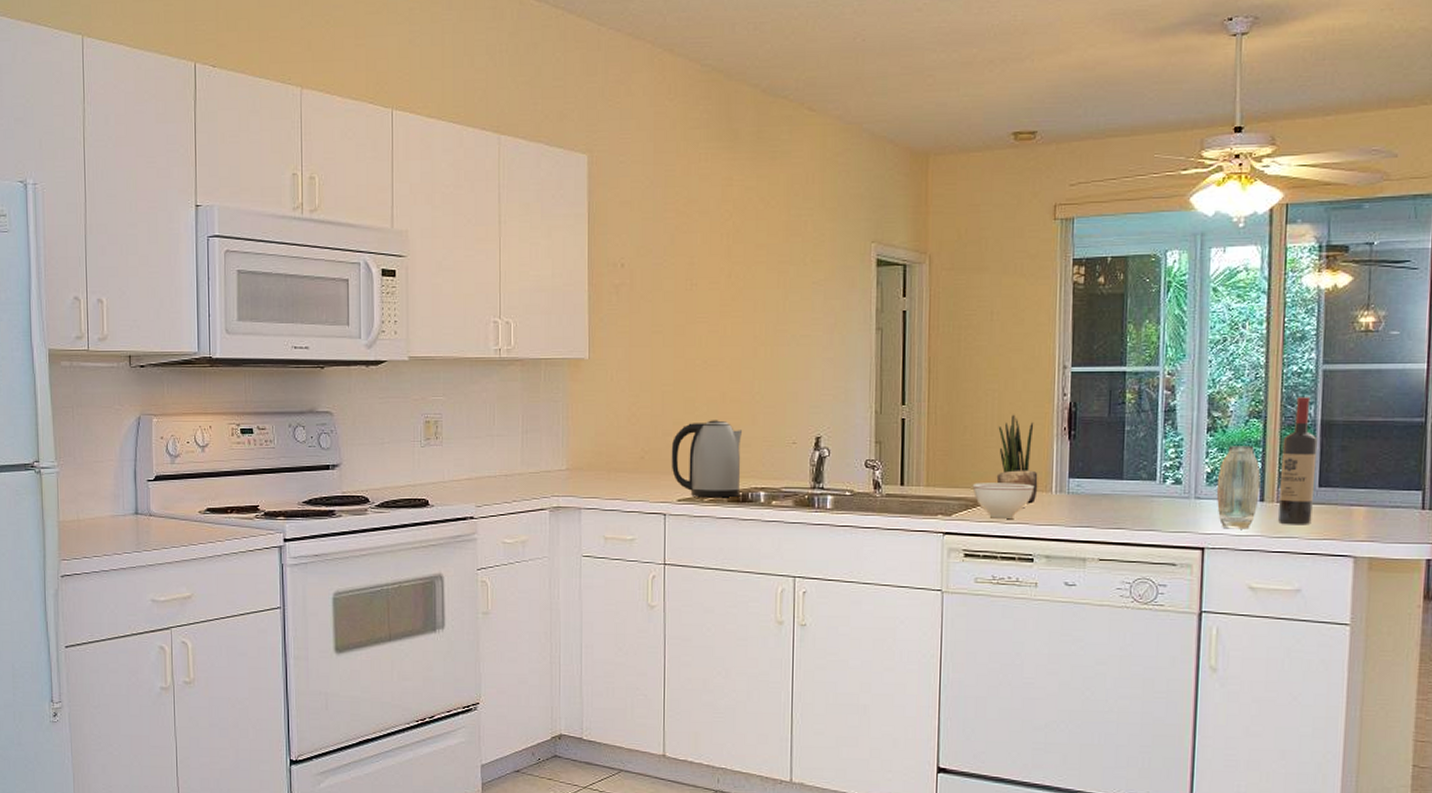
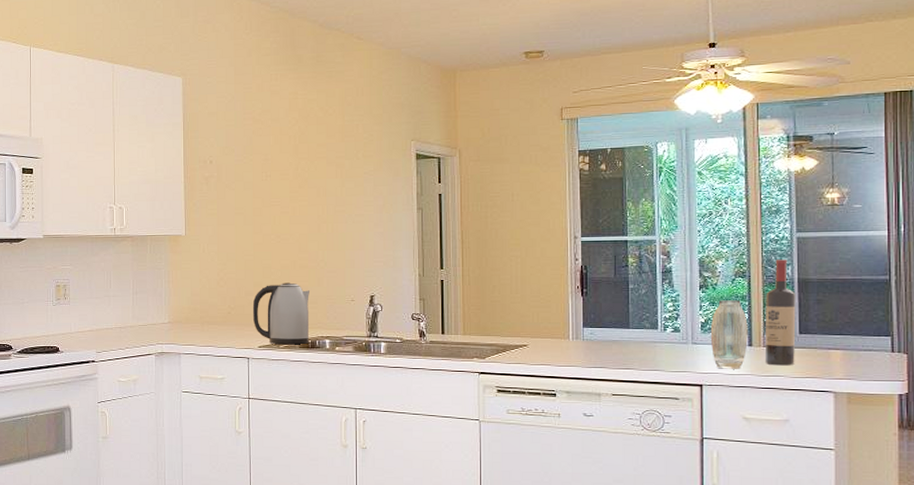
bowl: present [972,483,1035,520] -> none [502,332,555,362]
potted plant: present [996,414,1038,504] -> none [521,276,557,349]

